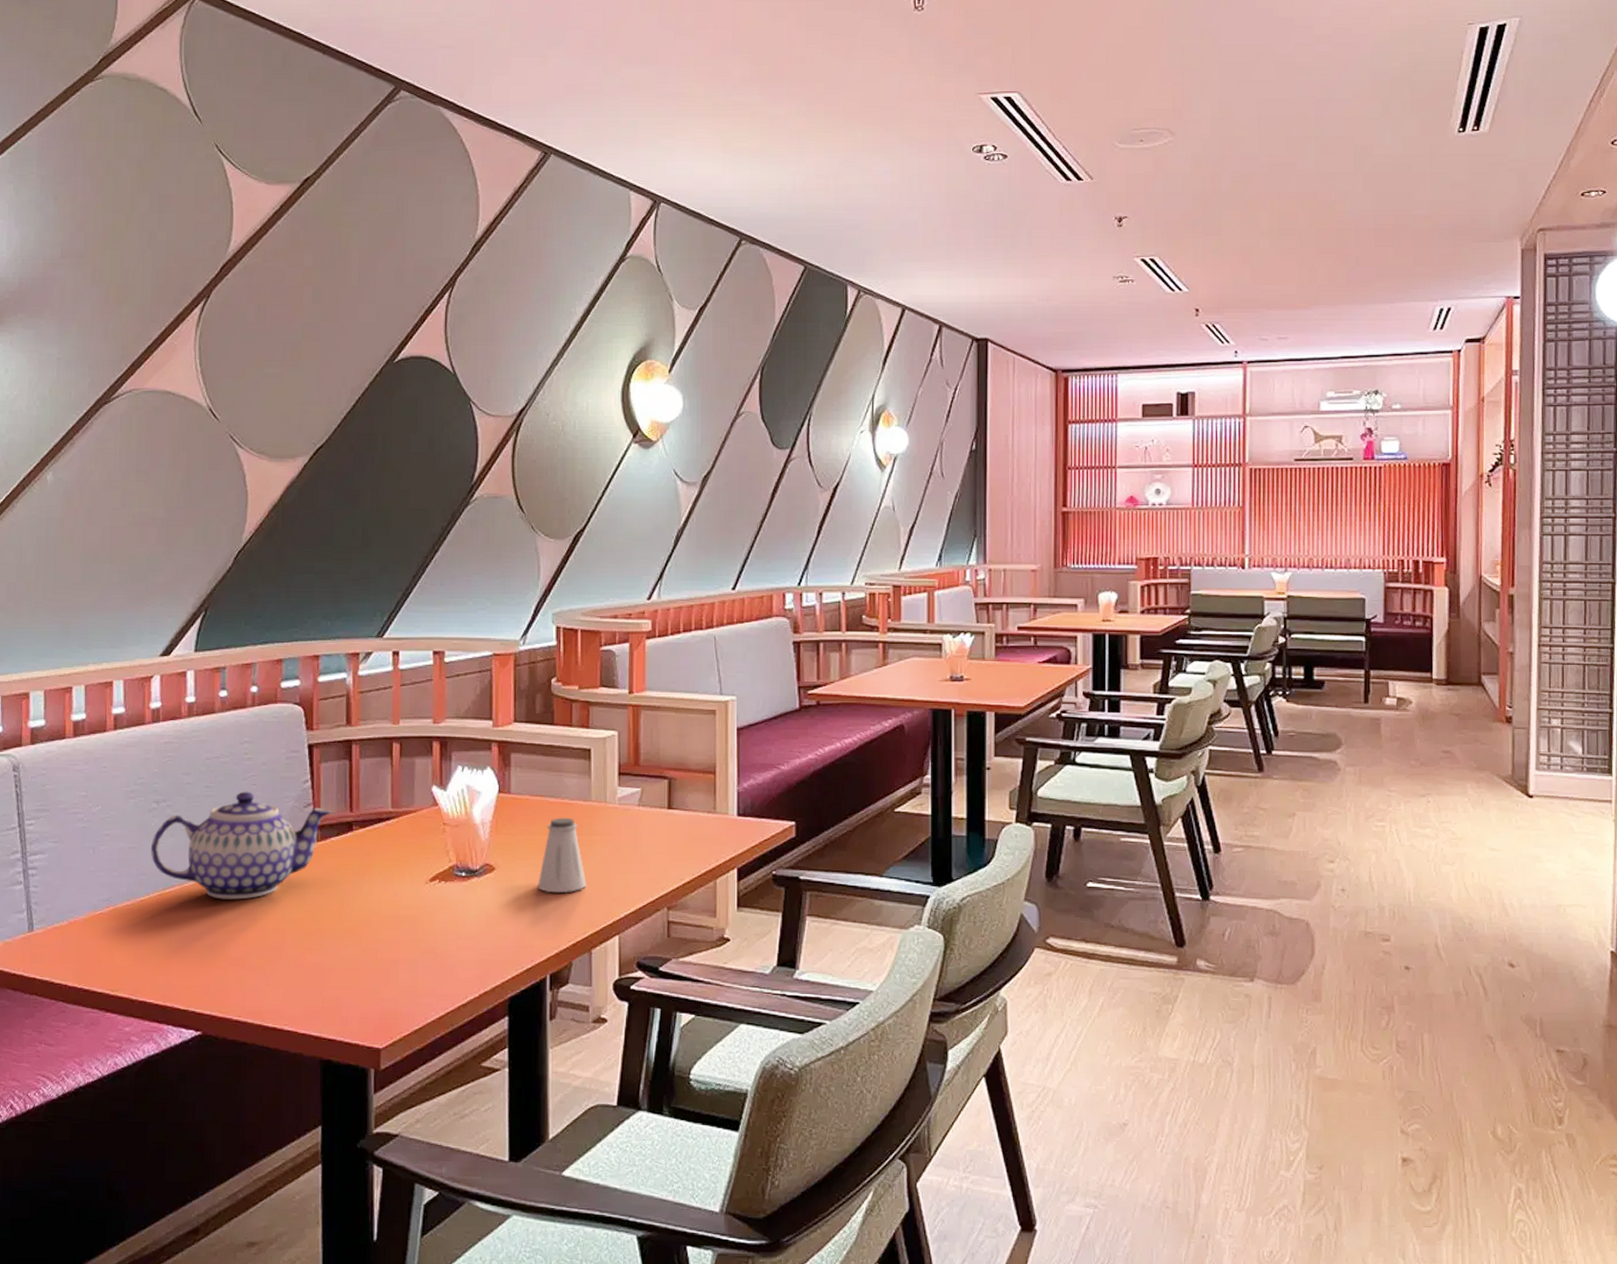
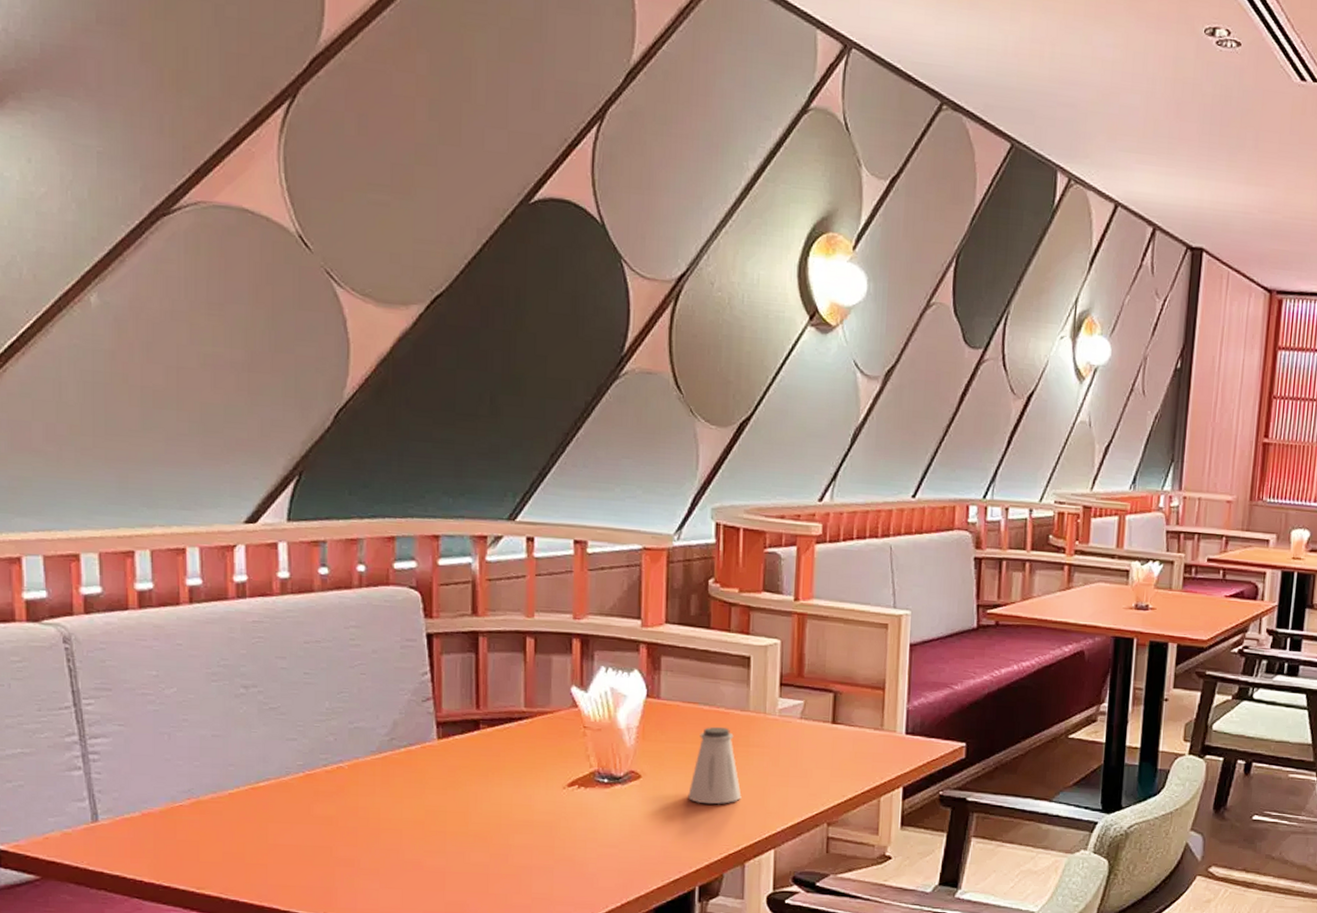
teapot: present [150,791,331,900] -> none [239,680,455,797]

